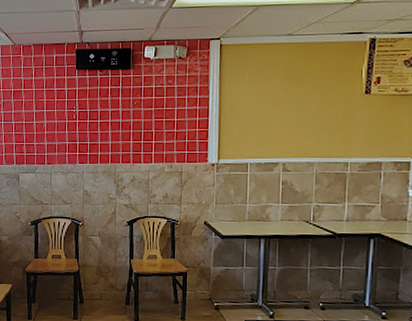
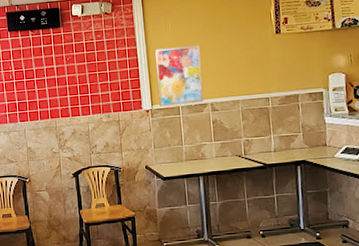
wall art: none [226,99,277,161] -> present [154,45,204,106]

